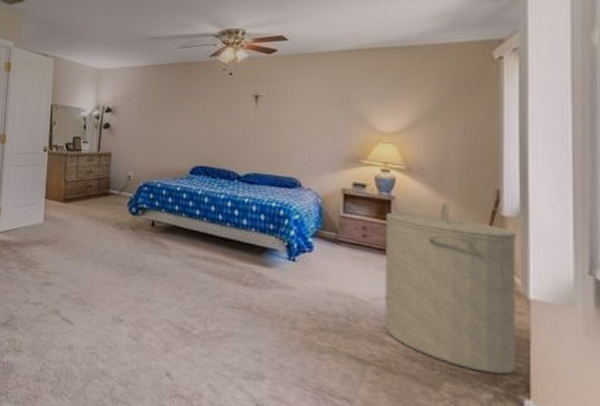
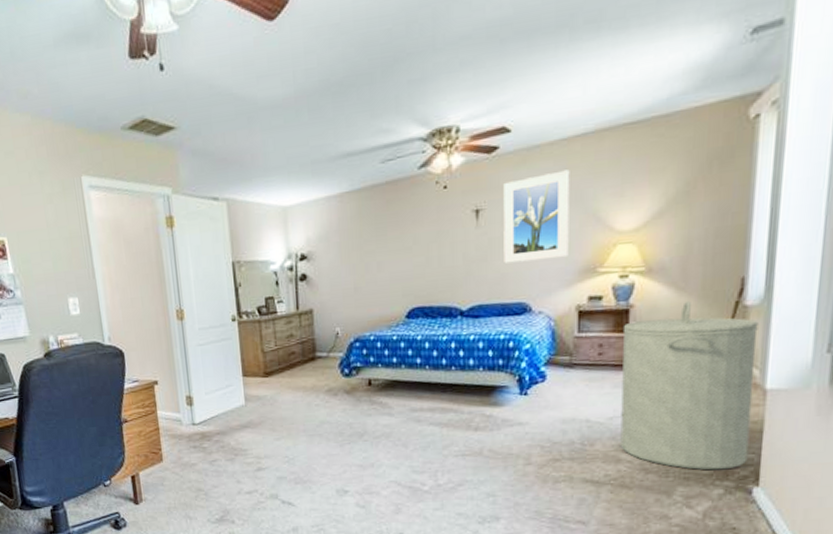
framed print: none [277,75,337,146] -> present [503,169,570,264]

